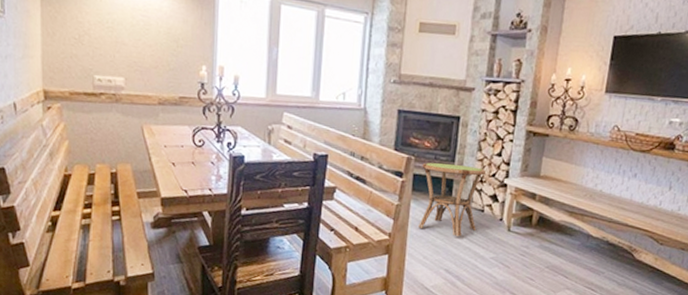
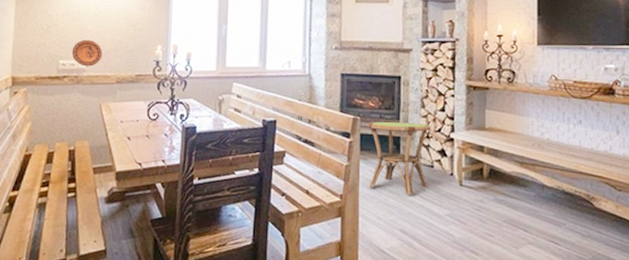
decorative plate: none [108,53,142,85] -> present [71,39,103,67]

